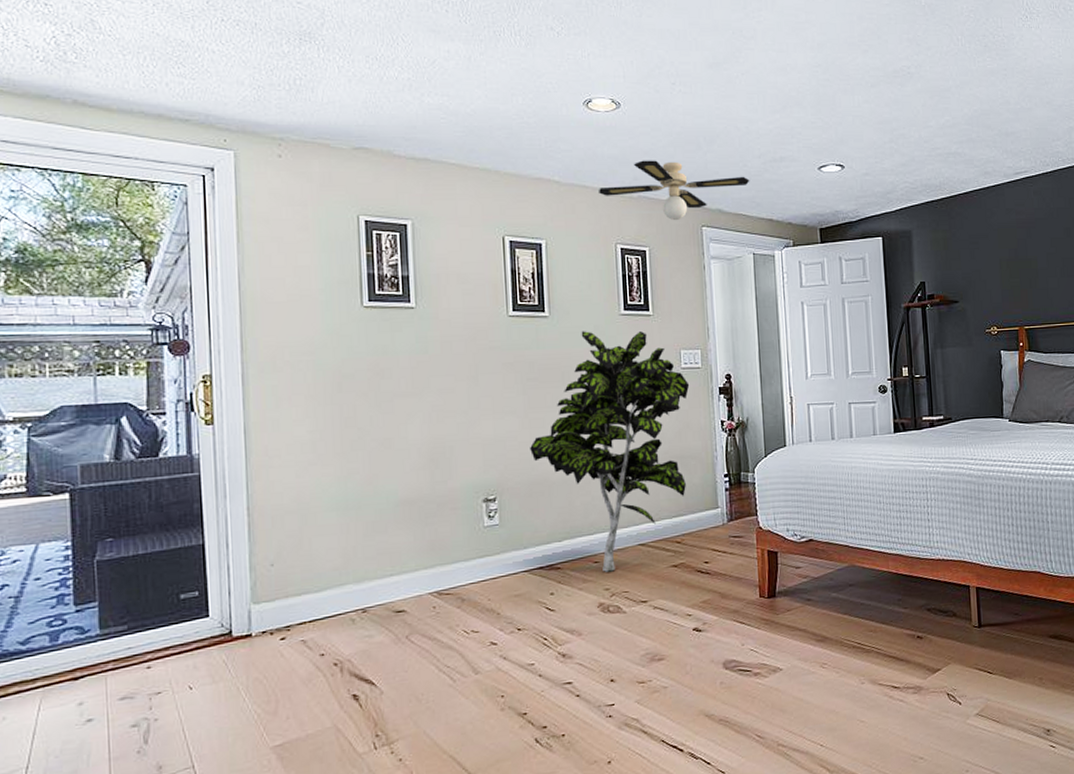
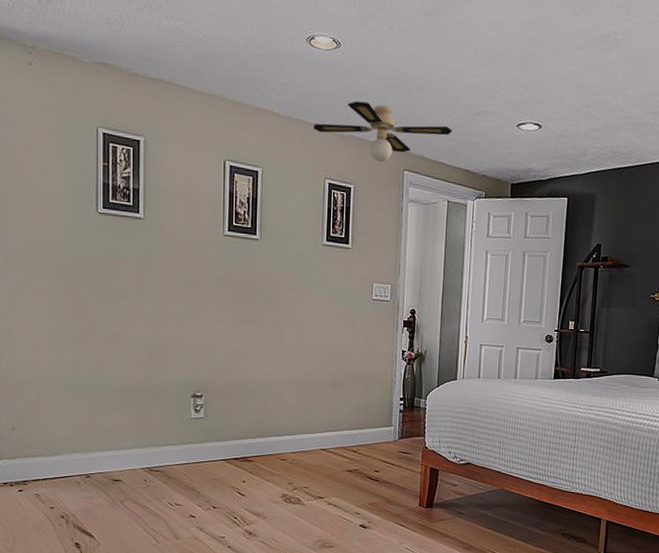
indoor plant: present [530,331,690,572] -> none [235,256,378,469]

